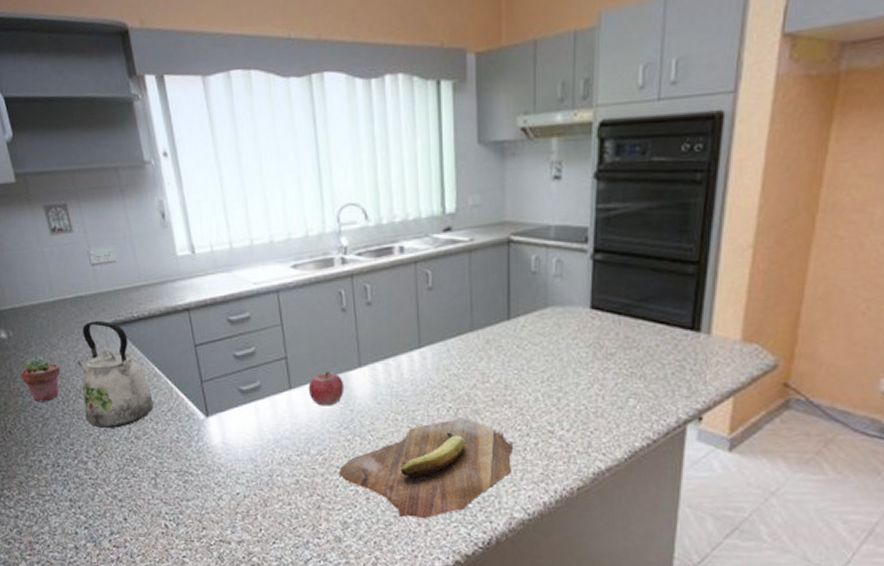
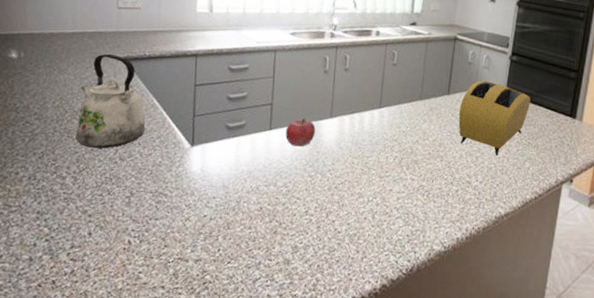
potted succulent: present [20,355,61,403] -> none [20,77,64,119]
cutting board: present [338,417,514,519] -> none [297,165,440,247]
toaster: none [526,294,628,393] -> present [458,80,531,155]

